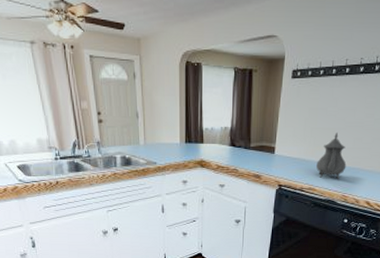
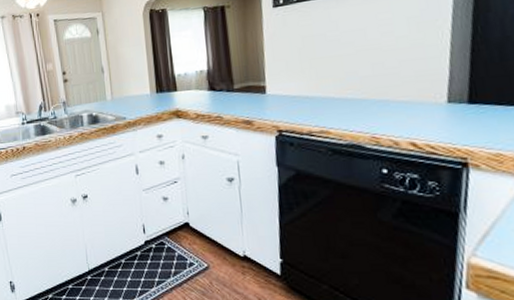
teapot: present [316,133,347,179] -> none [325,60,369,117]

